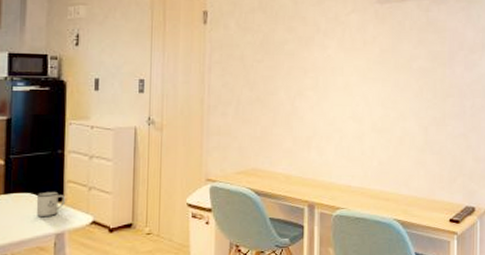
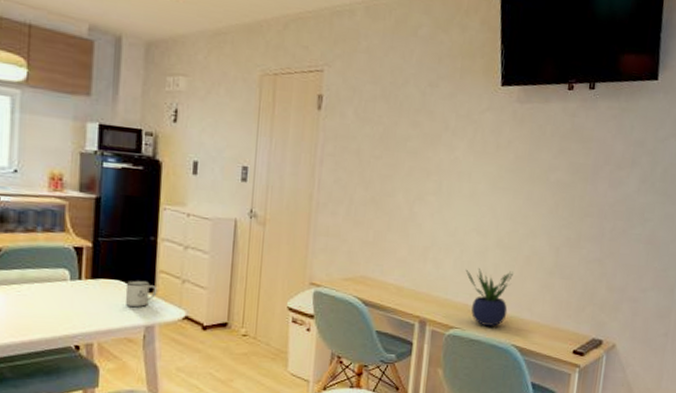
potted plant: none [346,152,389,205] -> present [465,268,513,327]

